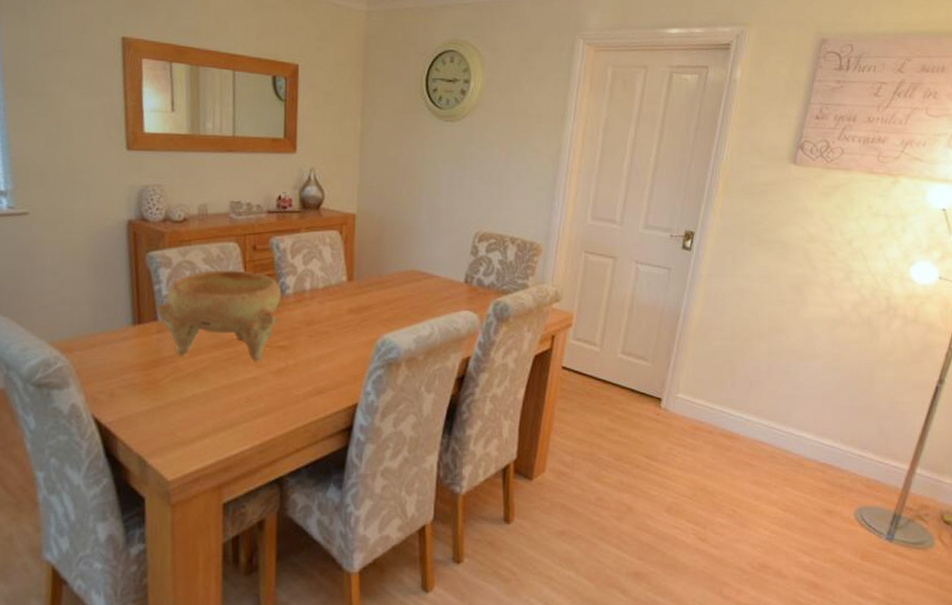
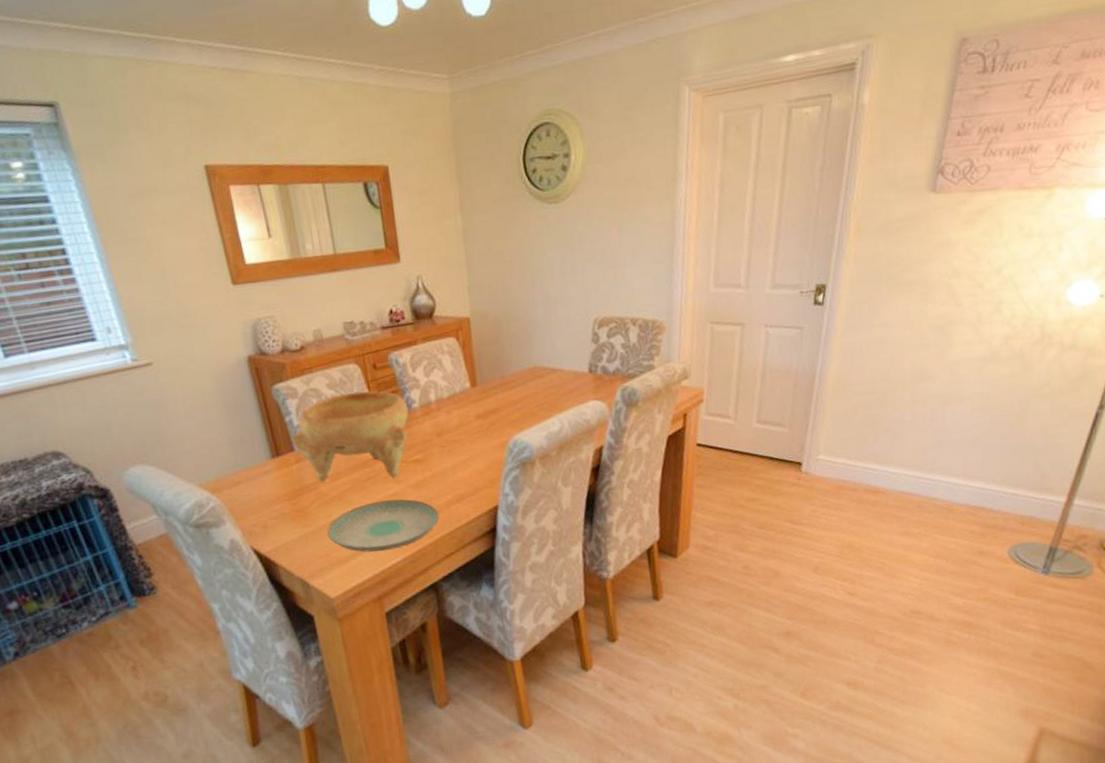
plate: none [176,383,296,437] -> present [327,499,439,552]

